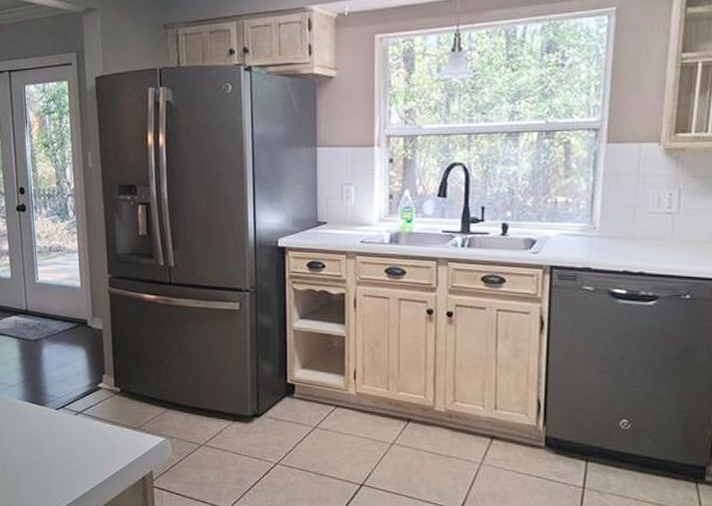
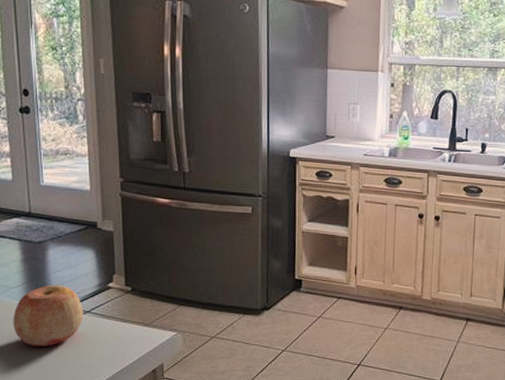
apple: none [13,384,76,447] -> present [13,285,83,346]

